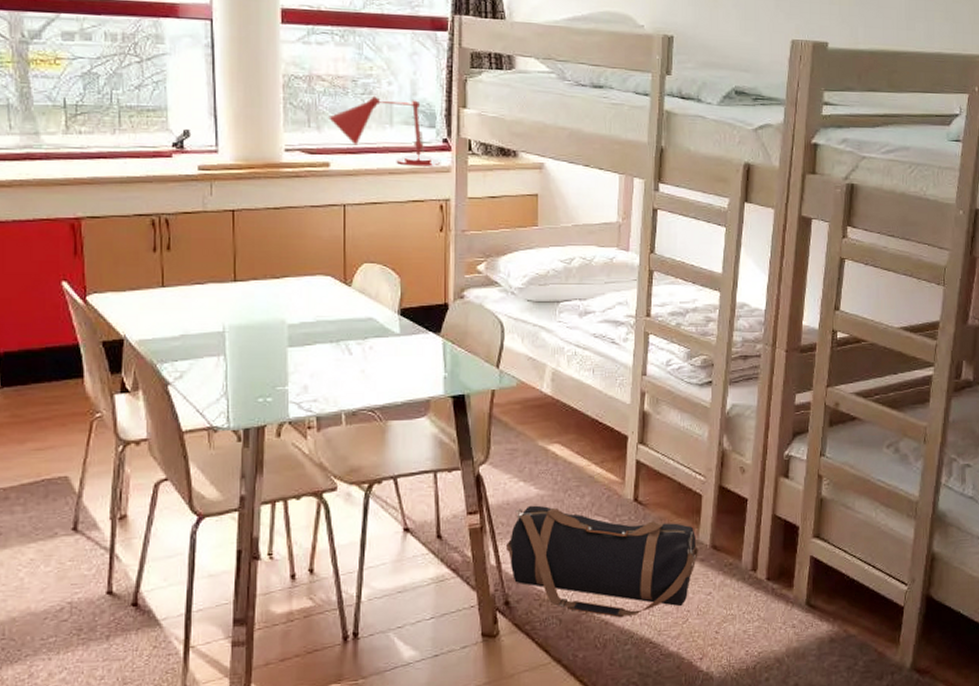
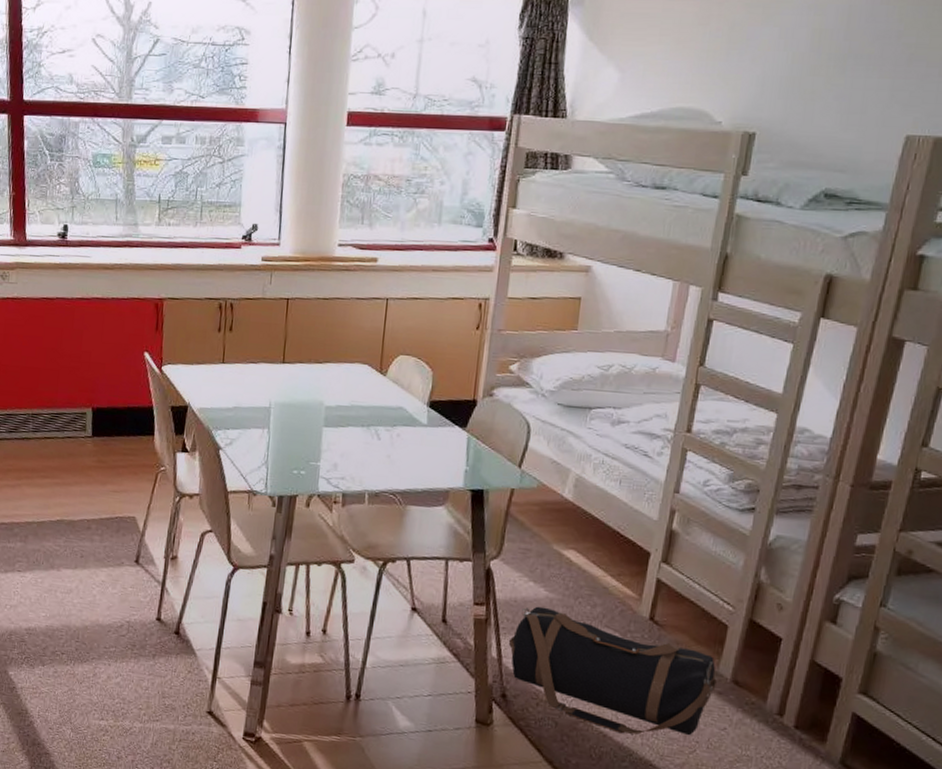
desk lamp: present [329,95,441,167] -> none [381,195,485,266]

